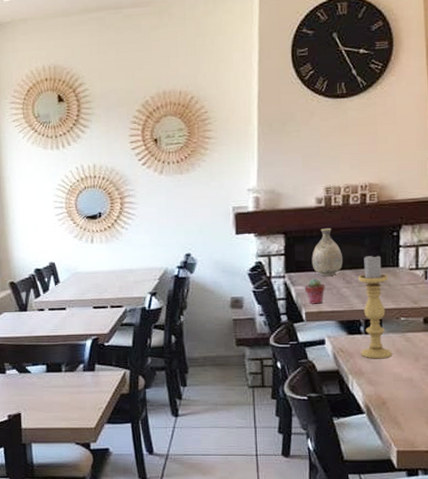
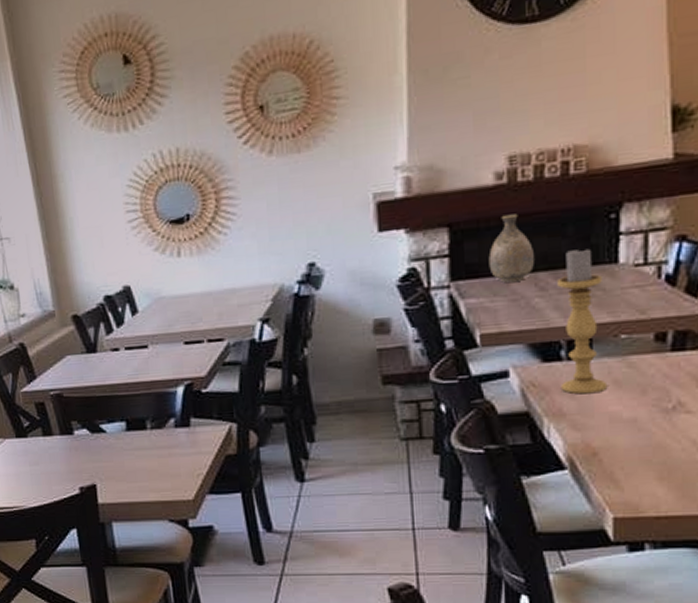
potted succulent: present [304,278,325,304] -> none [478,286,509,323]

